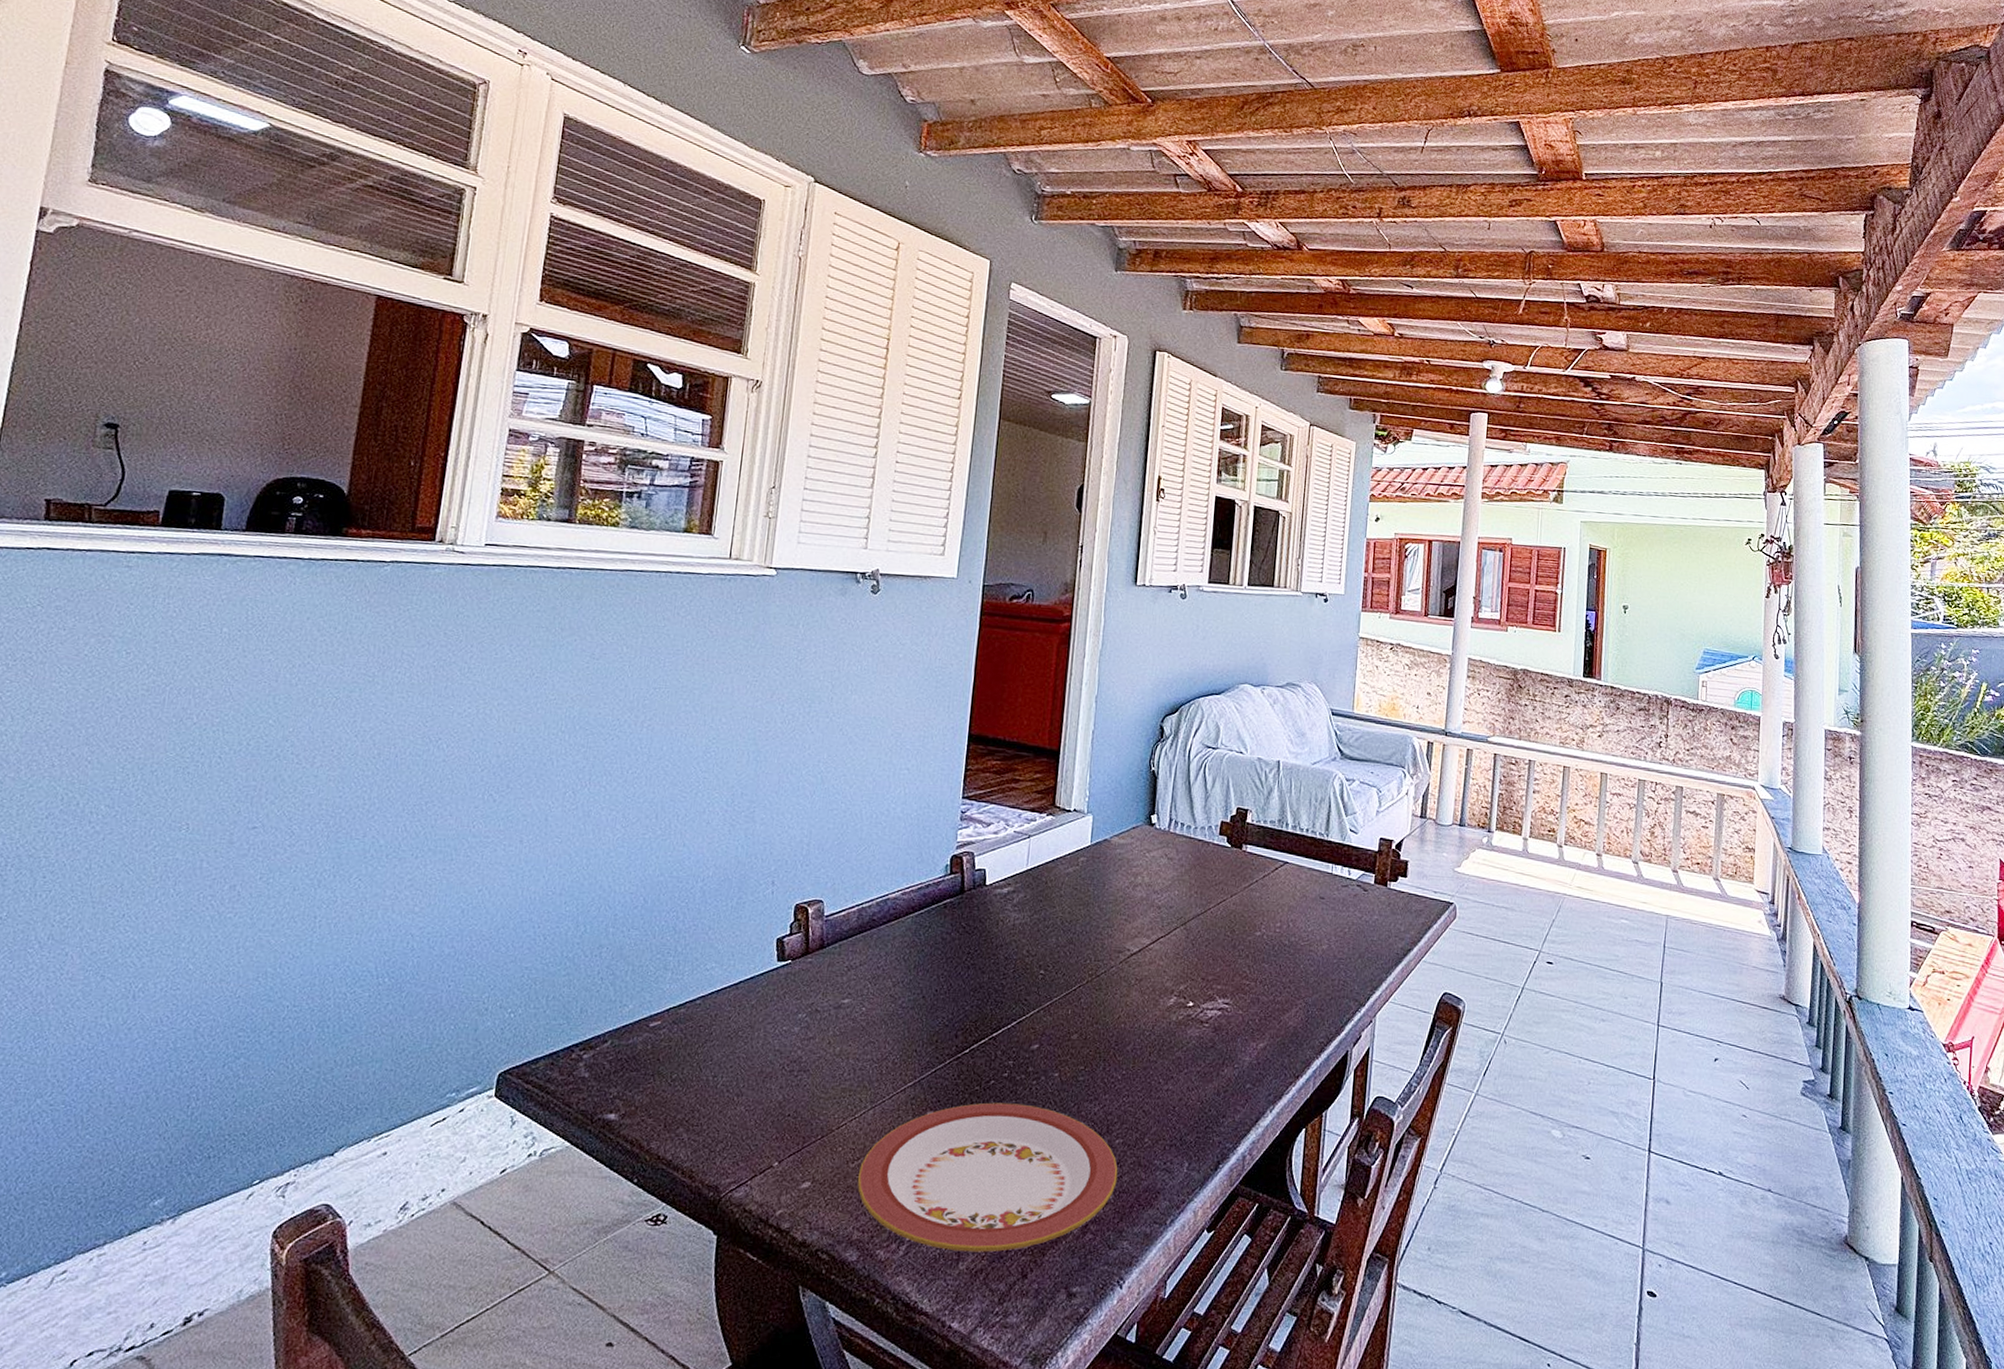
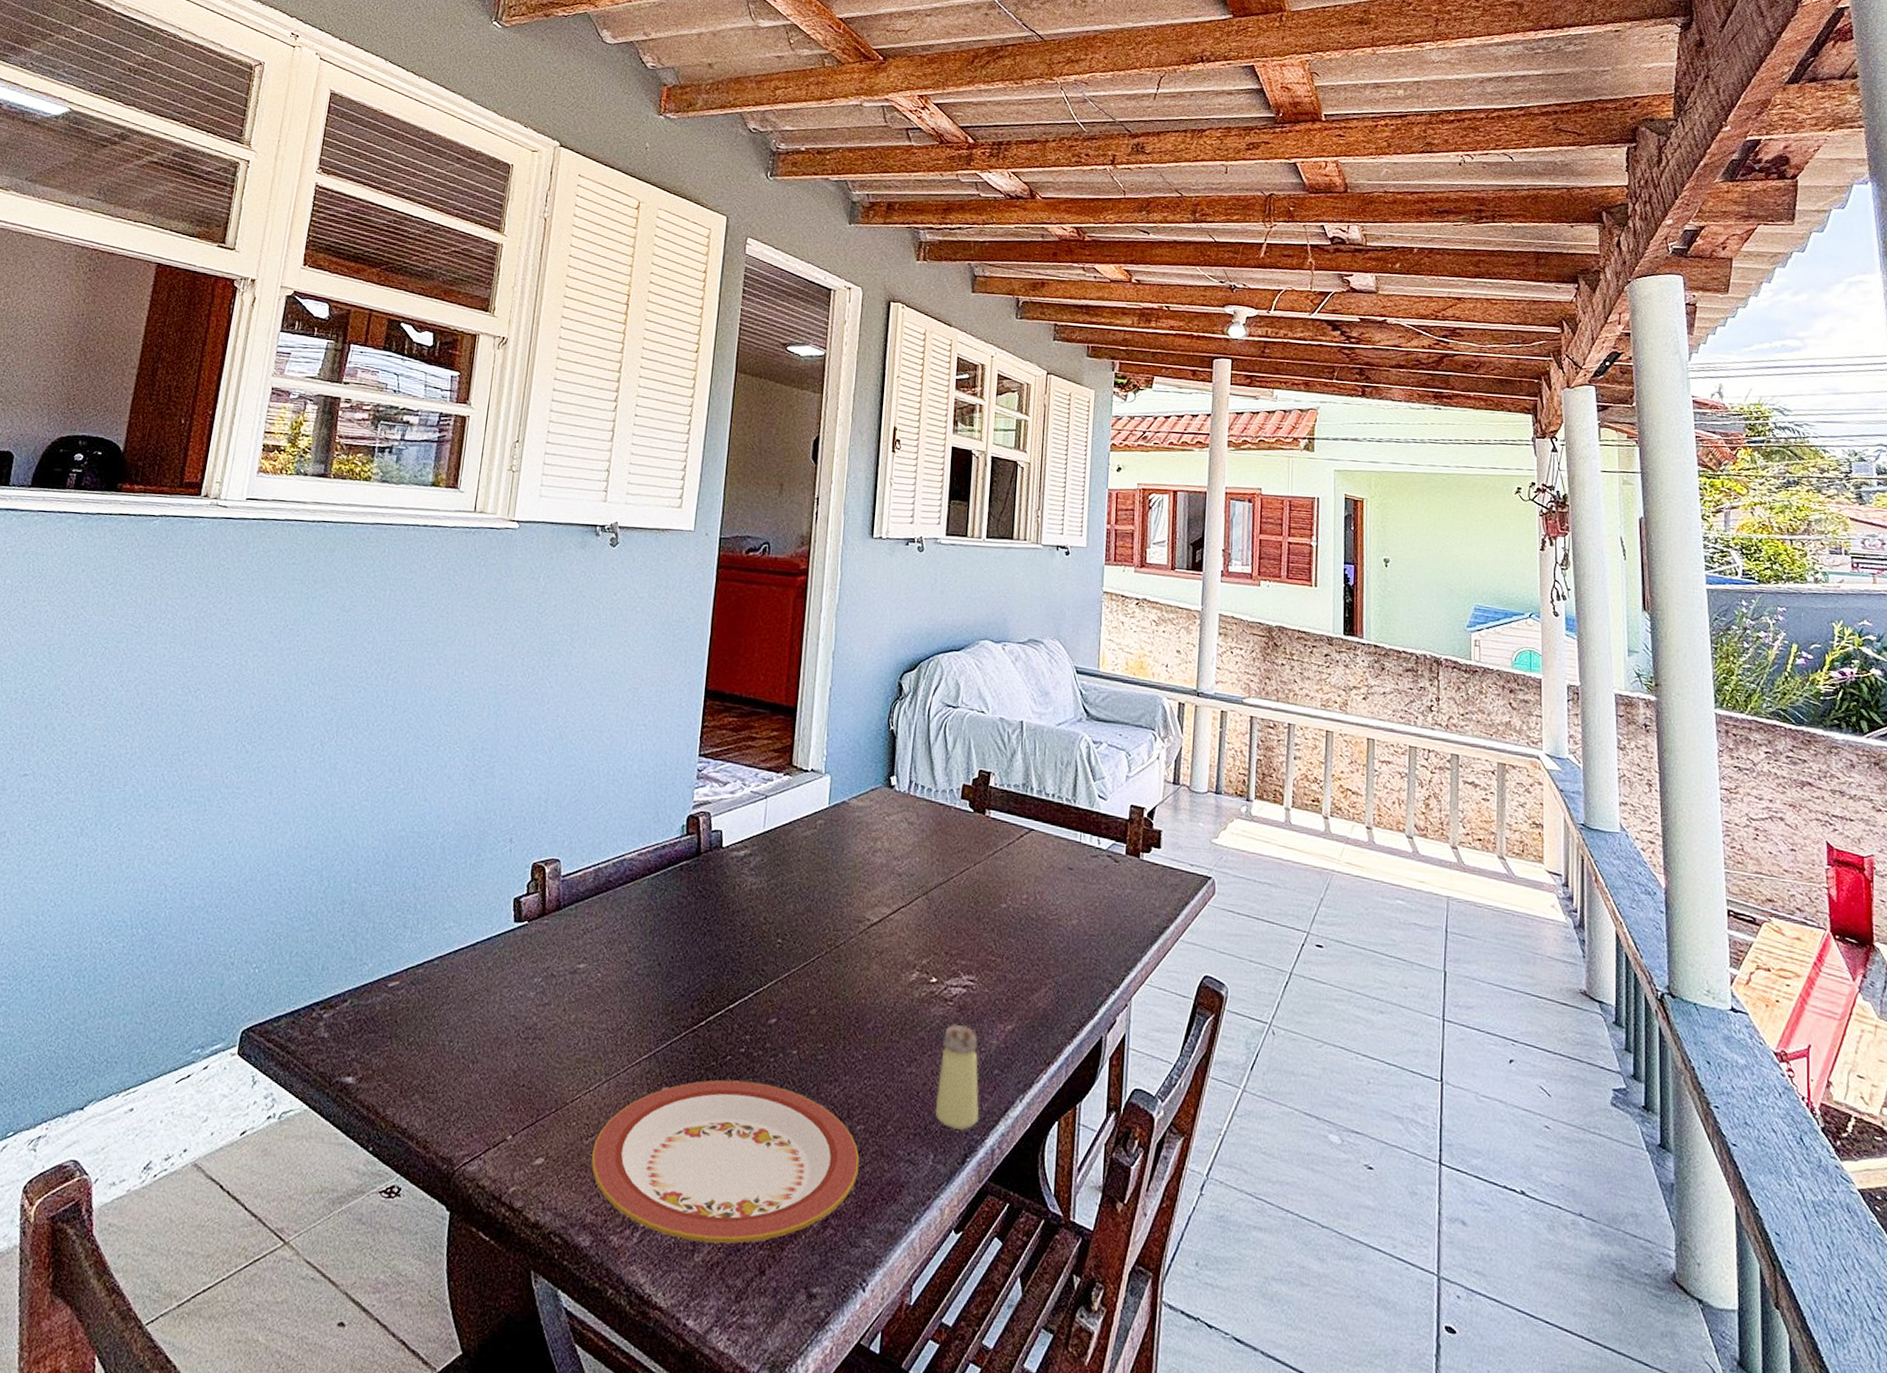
saltshaker: none [1190,1044,1232,1141] -> present [935,1024,979,1131]

